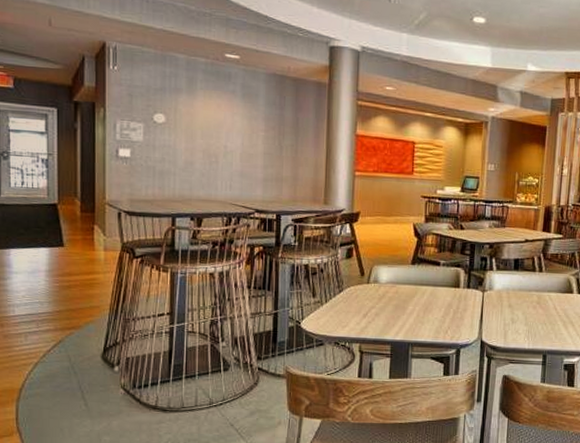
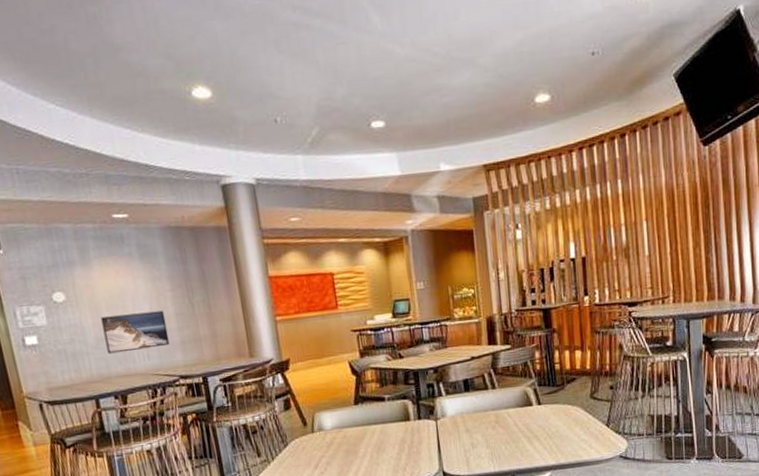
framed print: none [193,143,254,180] -> present [100,310,170,354]

